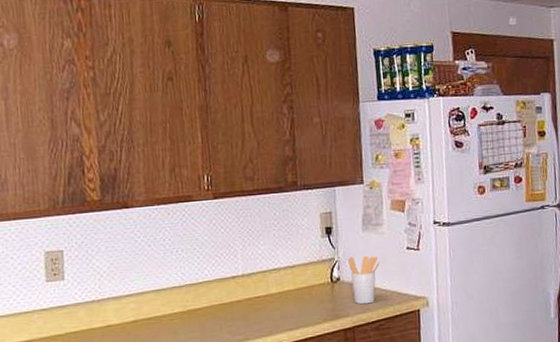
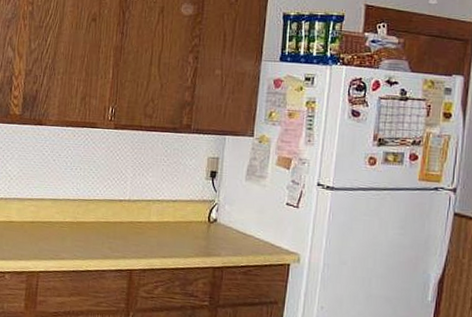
utensil holder: present [347,255,380,305] -> none [227,202,258,249]

